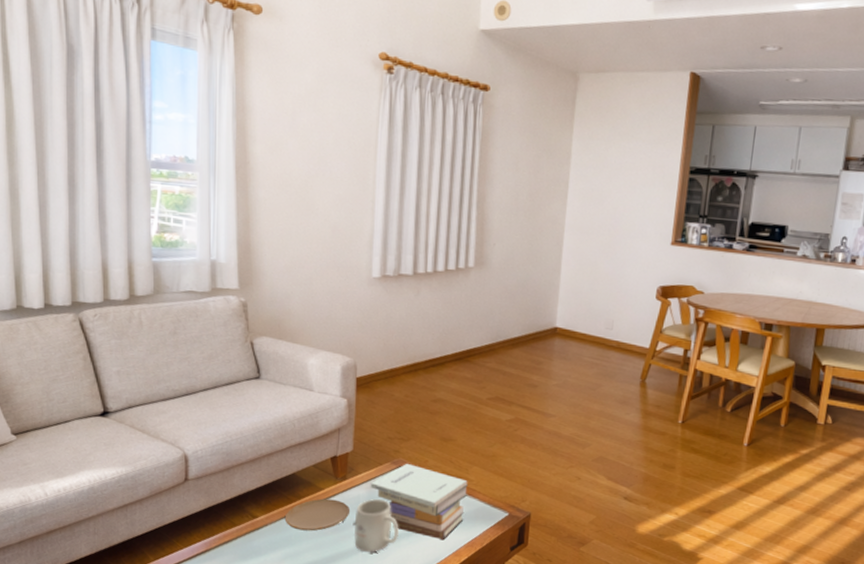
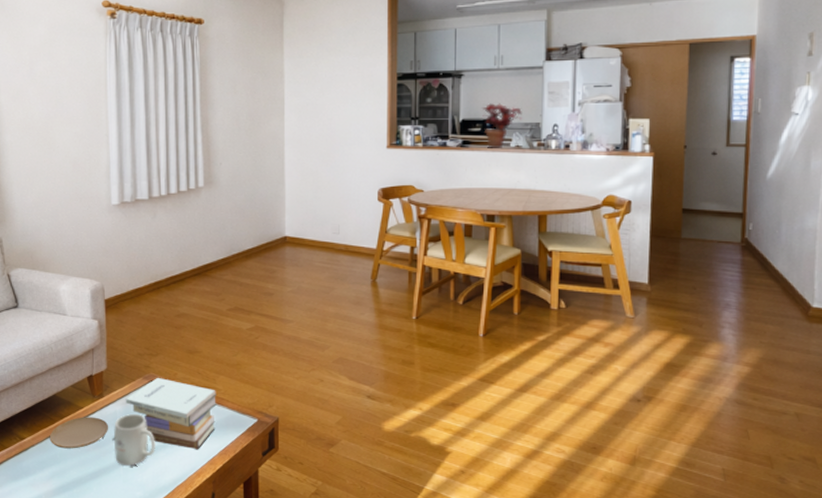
potted plant: none [772,208,813,256] -> present [481,103,522,148]

